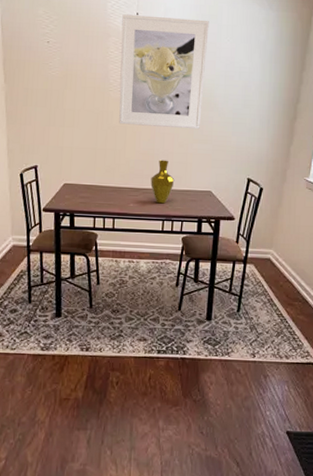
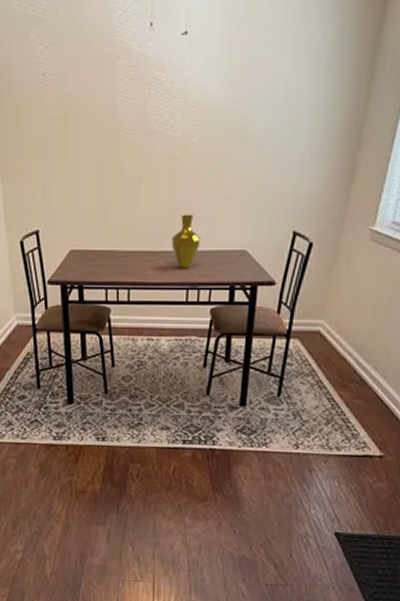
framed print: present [119,14,209,130] -> none [131,22,245,173]

